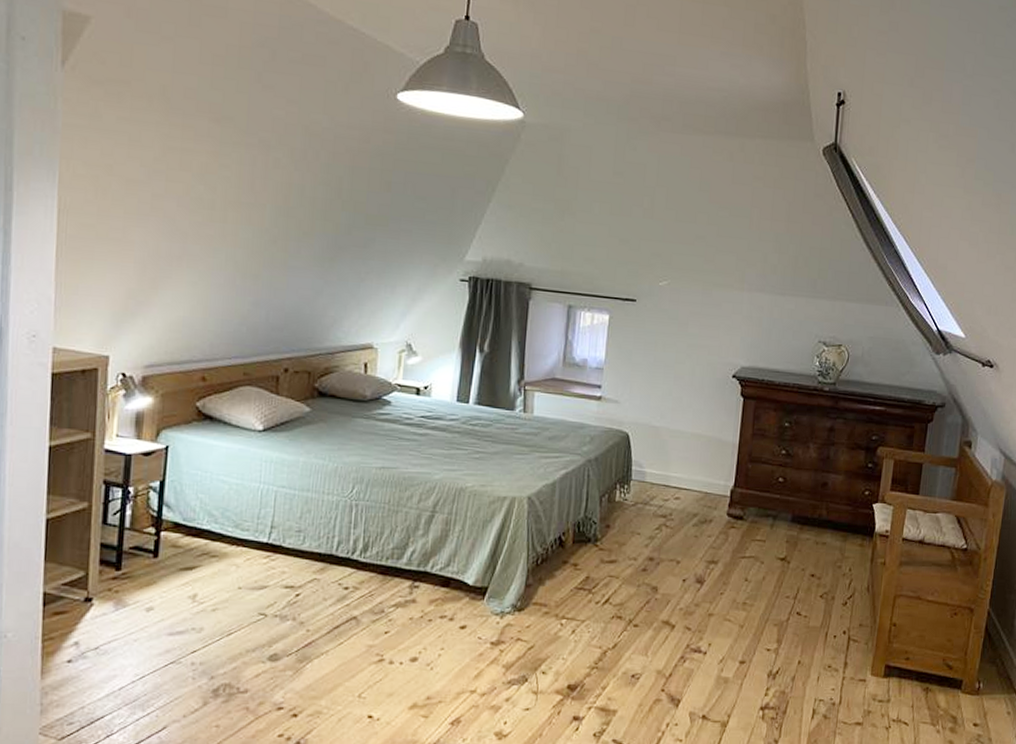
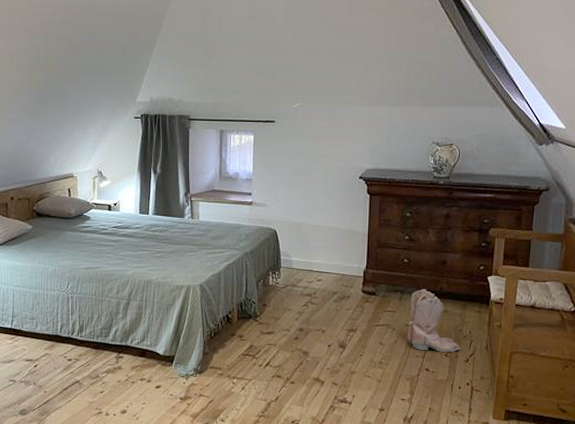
boots: none [777,515,839,593] -> present [407,289,461,352]

